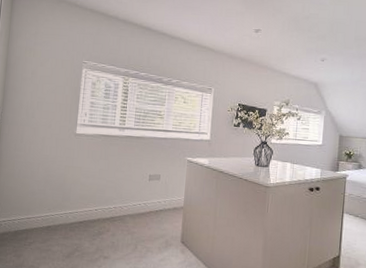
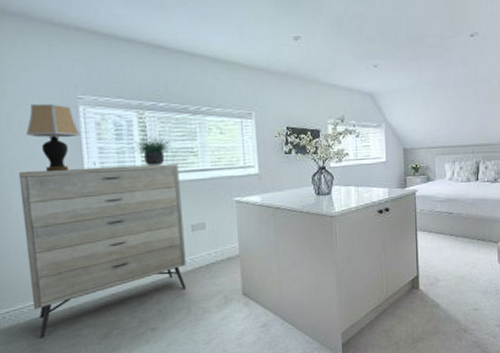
dresser: none [22,113,147,247] -> present [18,163,187,338]
table lamp: none [43,64,80,117] -> present [26,104,81,172]
potted plant: none [117,97,145,123] -> present [135,134,171,166]

